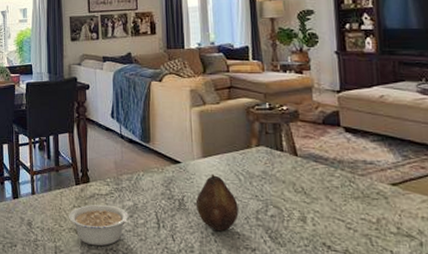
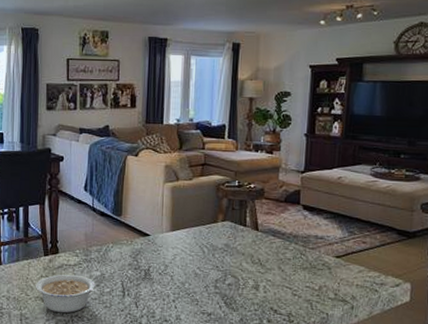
fruit: present [195,174,239,231] -> none [160,246,200,298]

